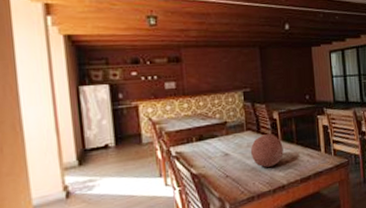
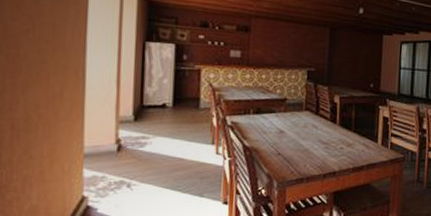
decorative ball: present [250,134,284,167] -> none [306,117,340,151]

